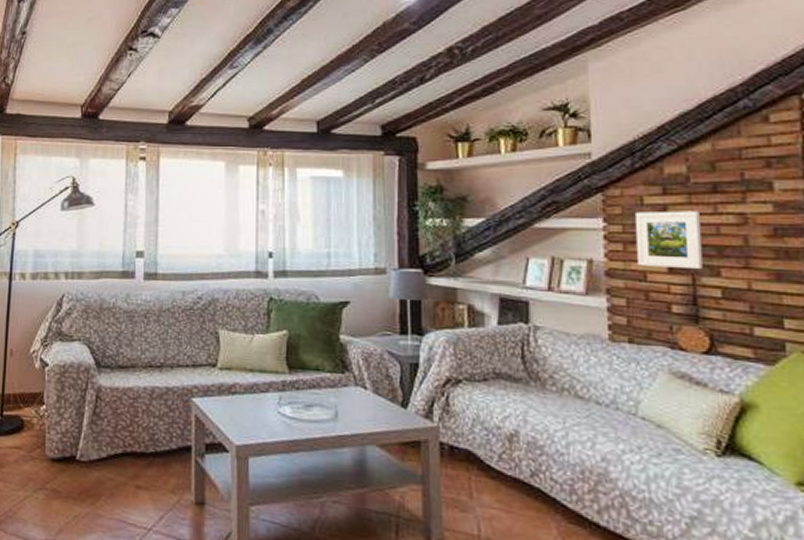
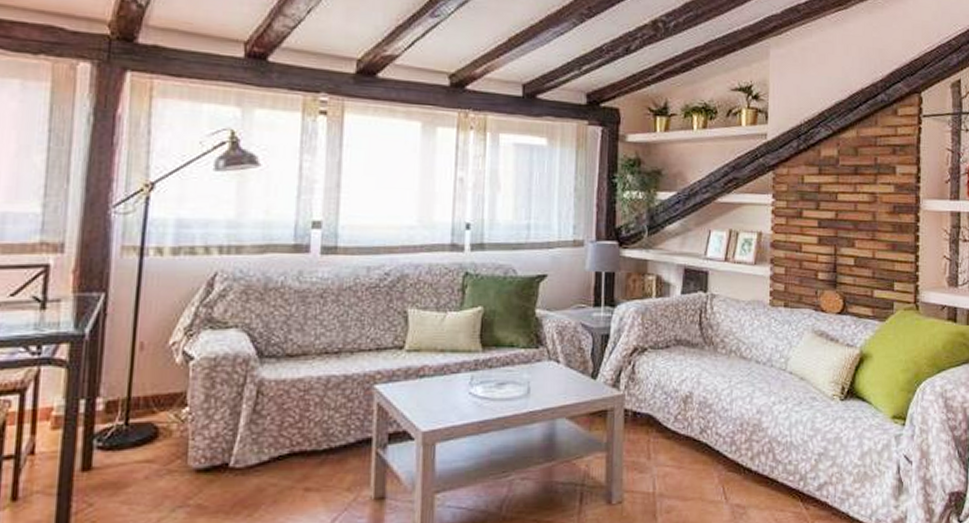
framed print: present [634,211,703,270] -> none [795,189,844,242]

